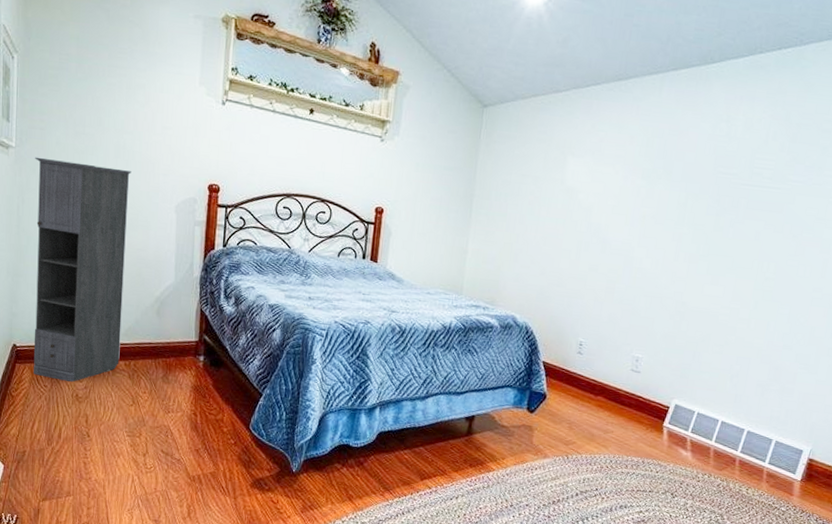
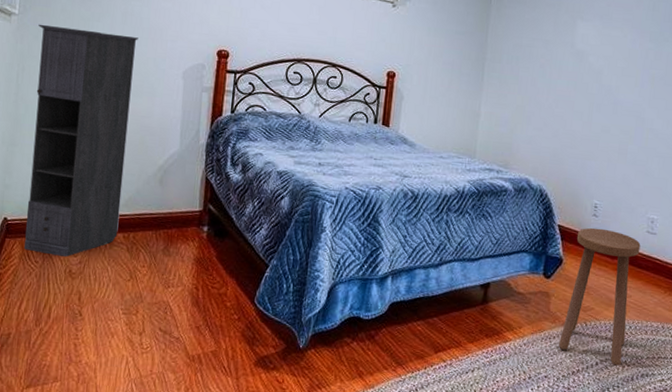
stool: none [540,364,625,497] -> present [559,227,641,366]

